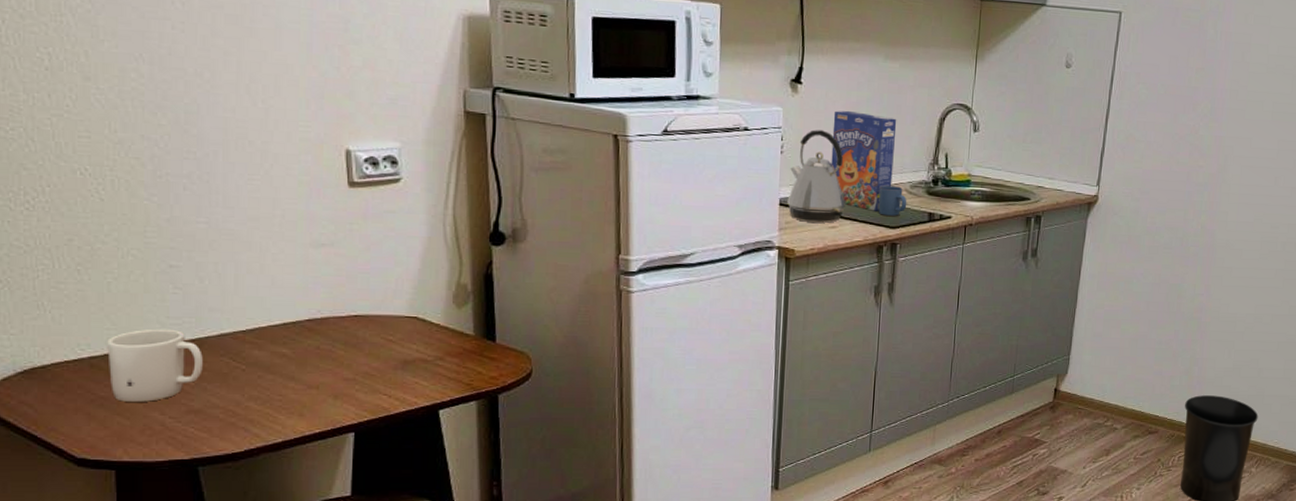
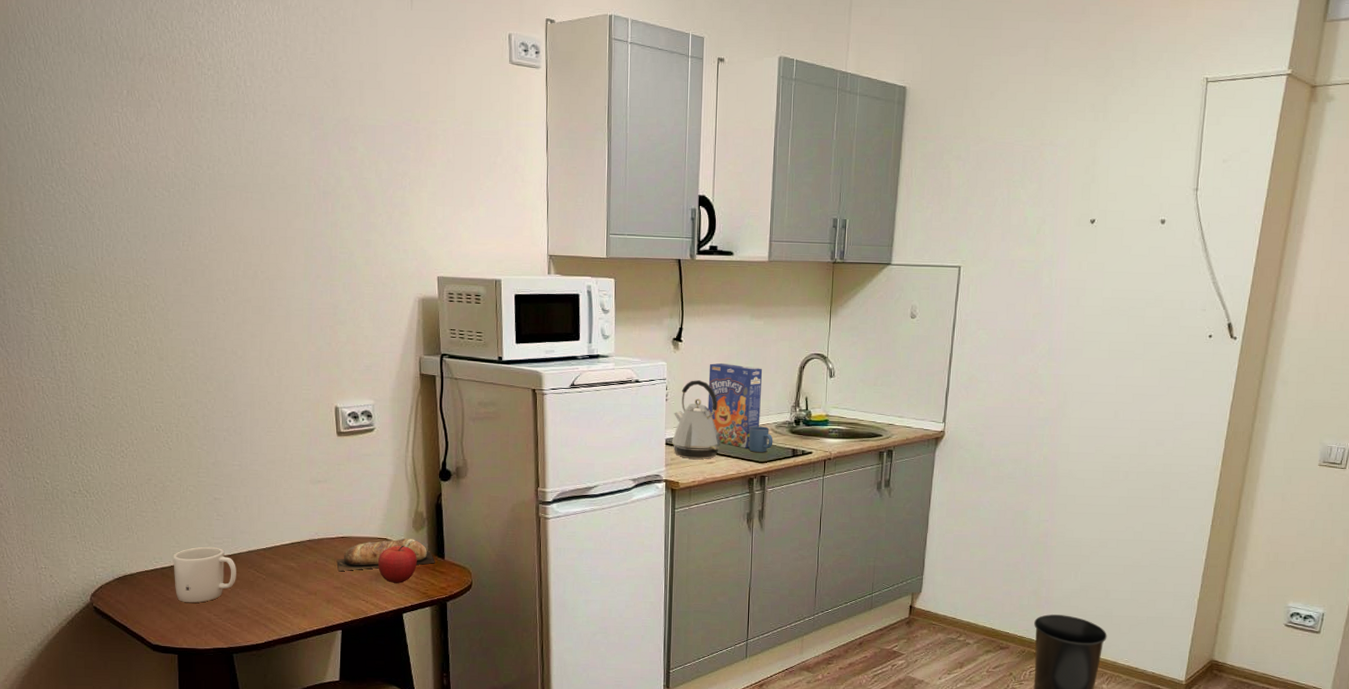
bread loaf: none [347,317,483,358] -> present [336,539,435,571]
fruit: none [404,325,459,374] -> present [377,545,417,584]

